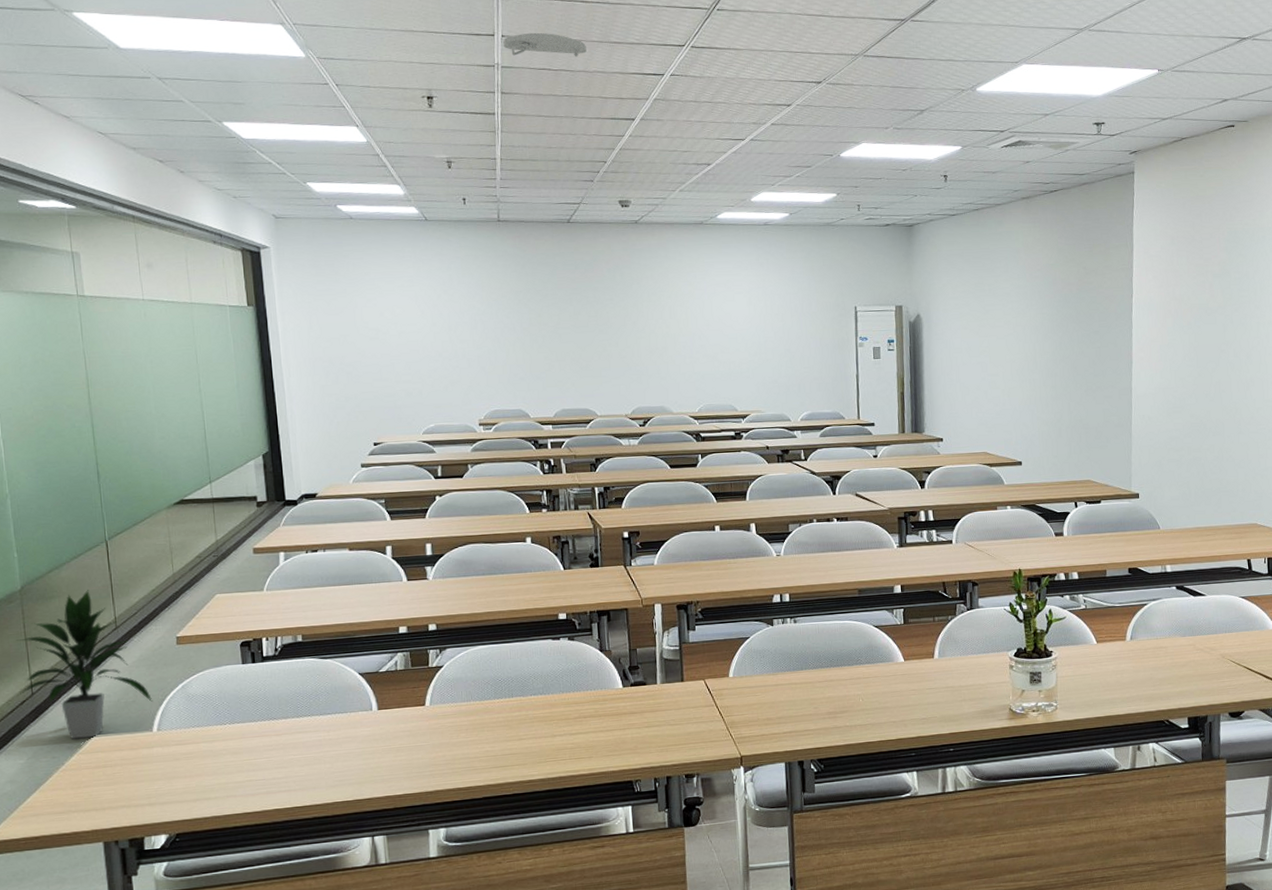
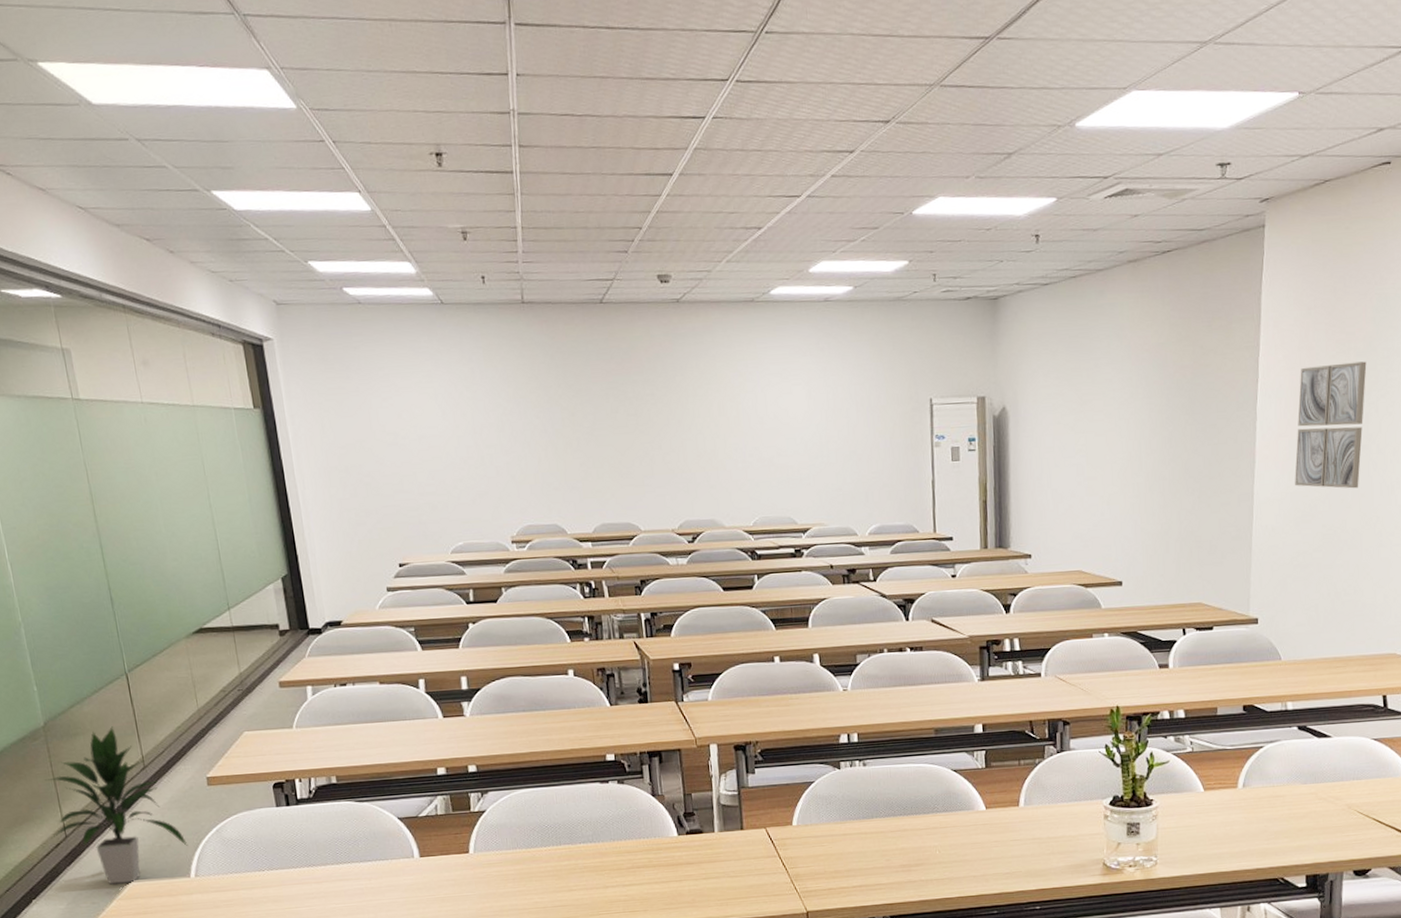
smoke detector: present [503,32,587,57] -> none [518,69,615,99]
wall art: none [1166,282,1222,386] -> present [1295,361,1367,489]

